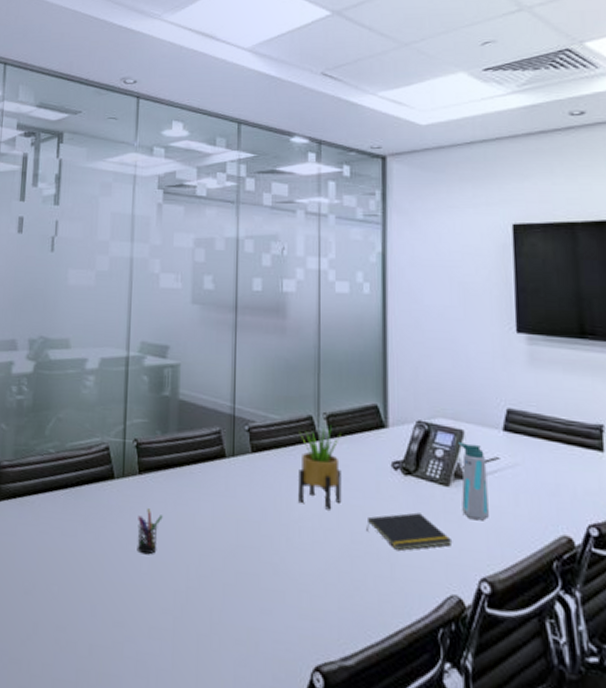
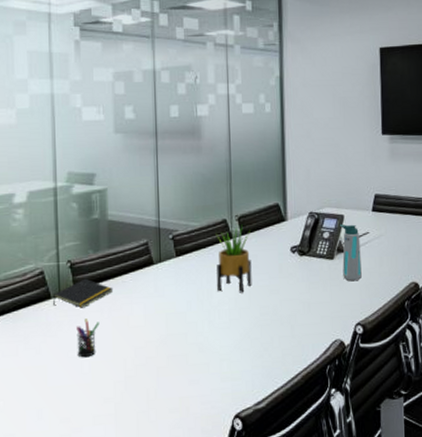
notepad: none [116,462,180,496] -> present [53,278,114,308]
notepad: present [366,512,453,552] -> none [272,283,336,315]

